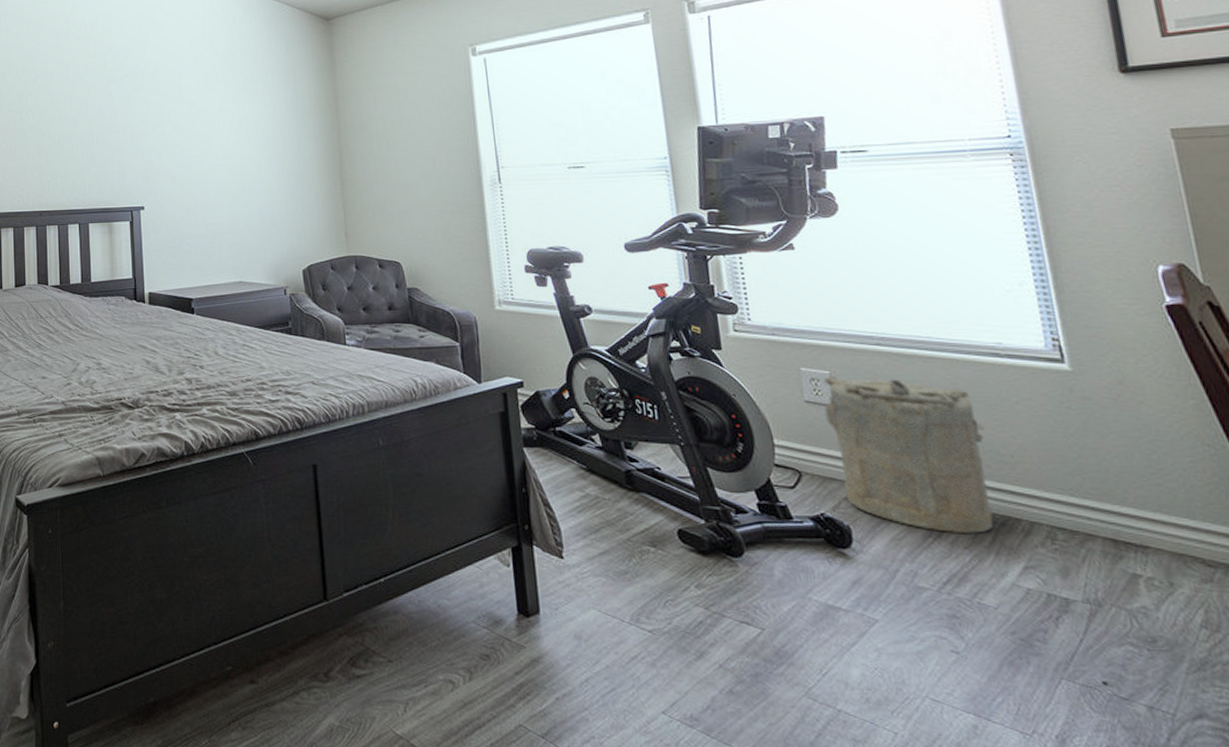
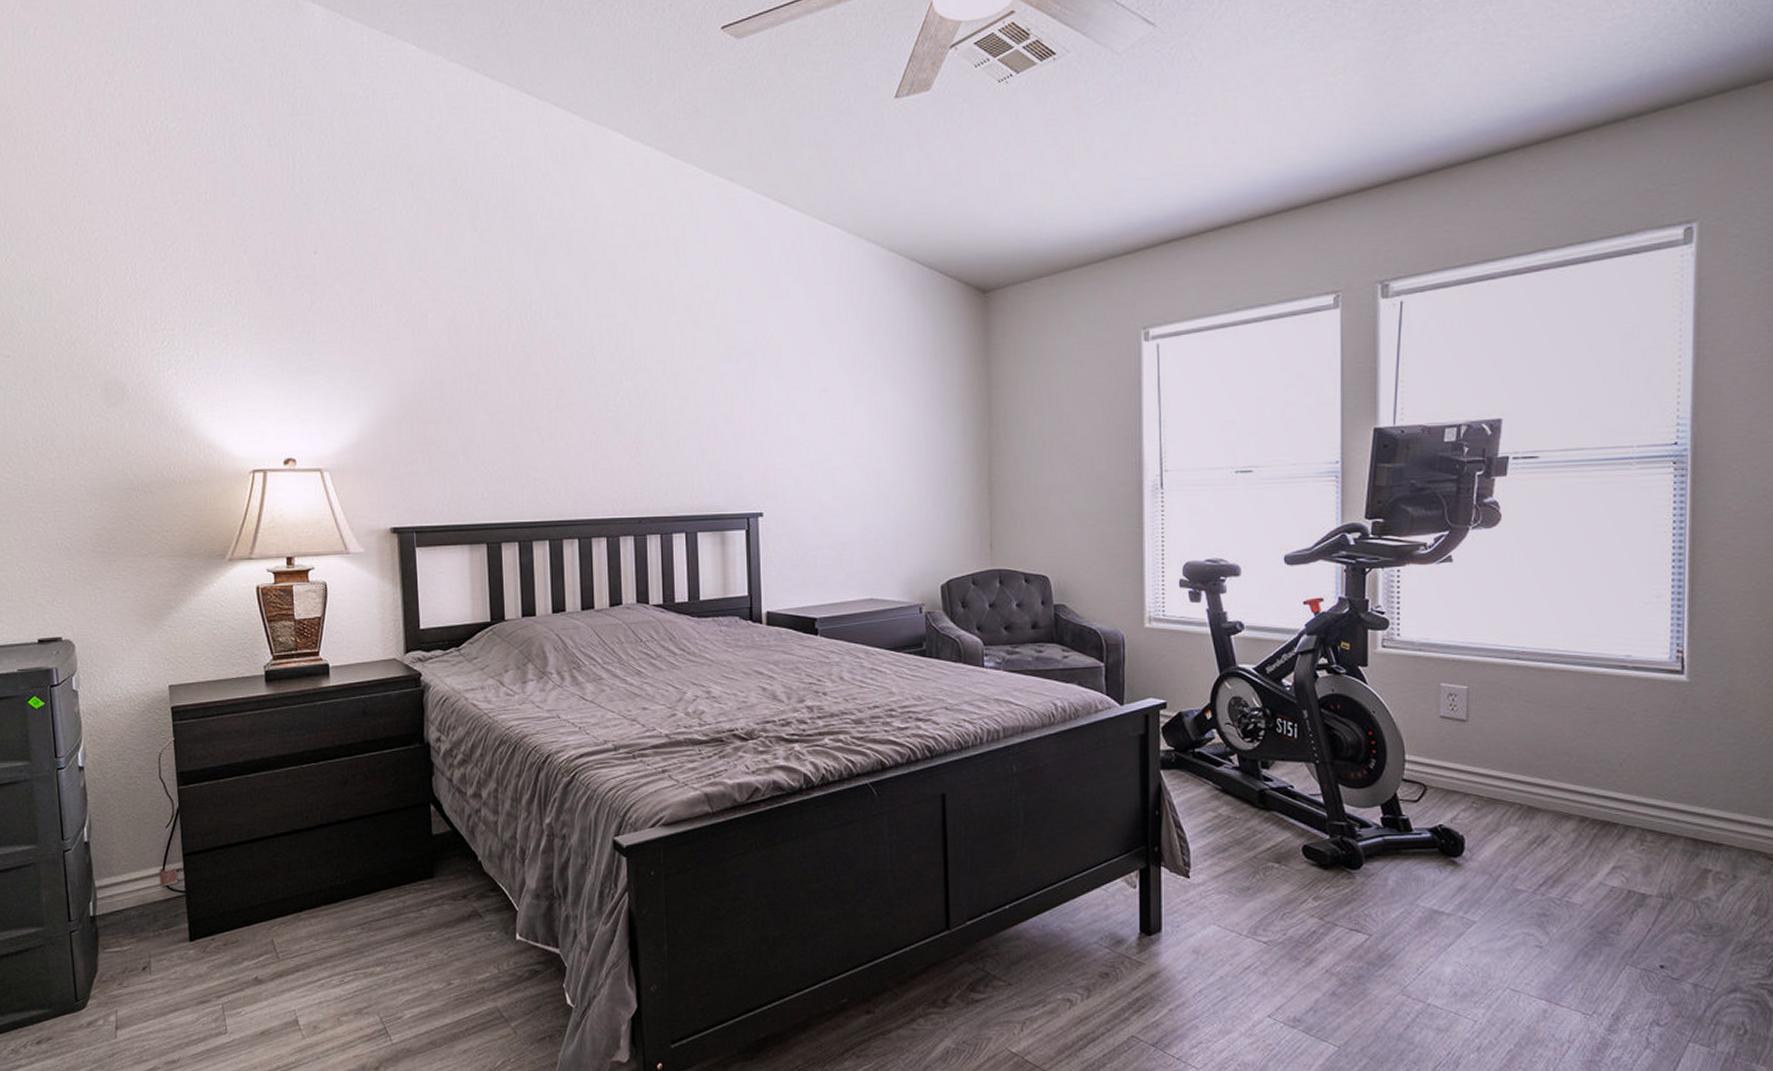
laundry hamper: present [824,376,994,534] -> none [1458,691,1601,838]

